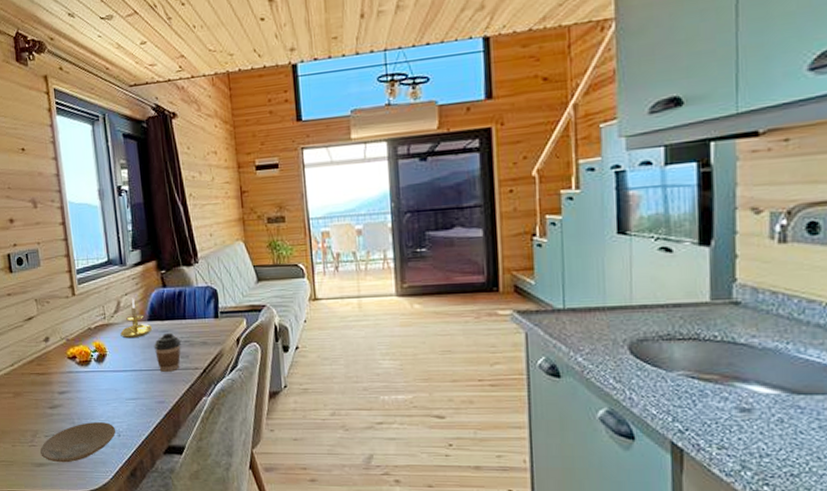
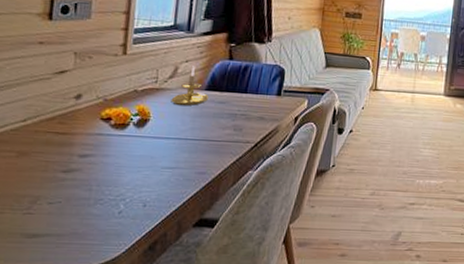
plate: present [40,422,116,463] -> none [37,190,141,234]
coffee cup: present [153,333,181,372] -> none [206,105,237,143]

